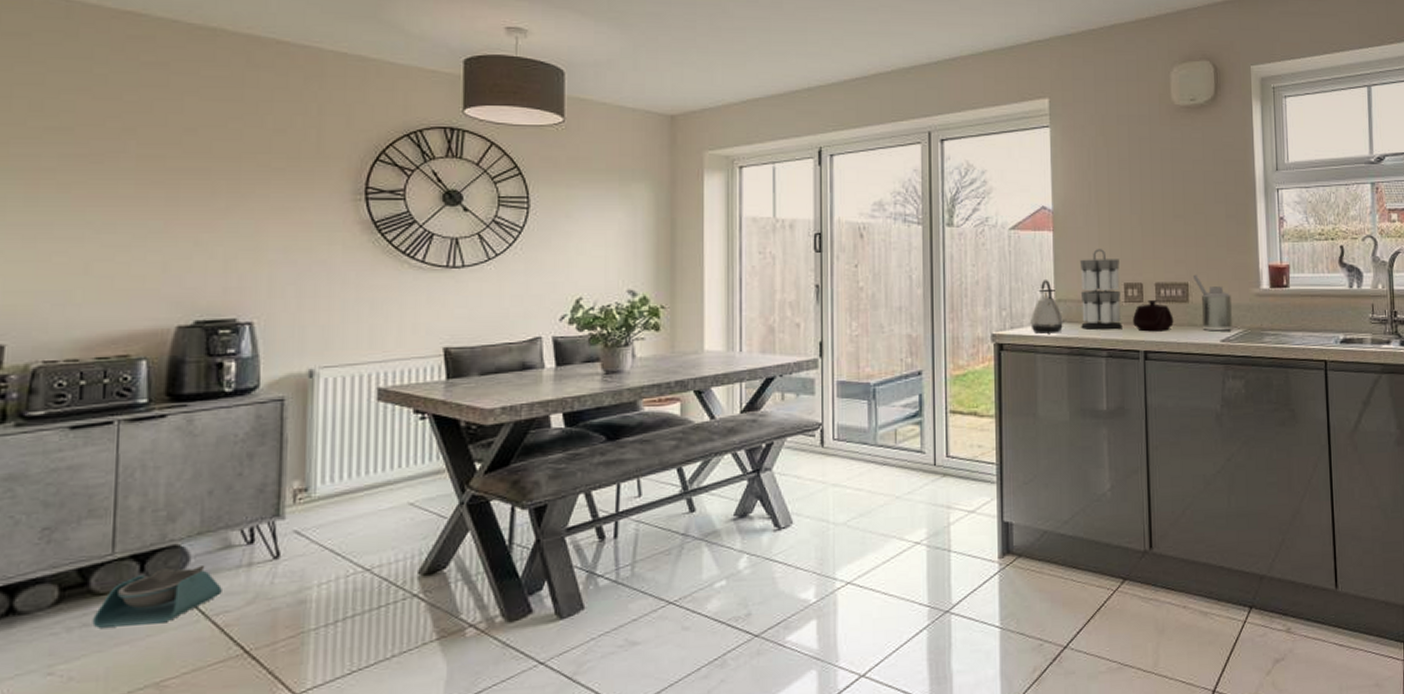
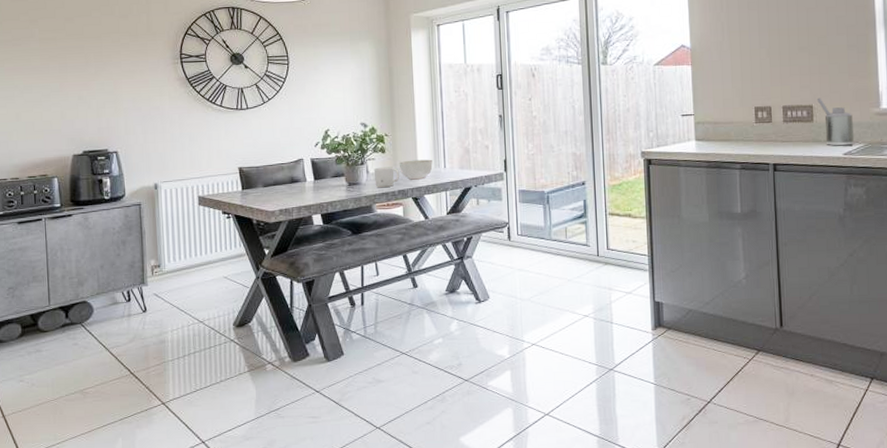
pet bowl: present [92,564,222,628] -> none [42,314,114,353]
mug: none [642,349,678,378] -> present [373,167,399,188]
bowl: none [678,340,724,367] -> present [399,159,433,180]
kettle: present [1030,278,1064,334] -> none [674,105,703,151]
spice rack: present [1079,249,1122,331] -> none [715,79,754,147]
teapot: present [1133,299,1174,332] -> none [763,120,800,148]

